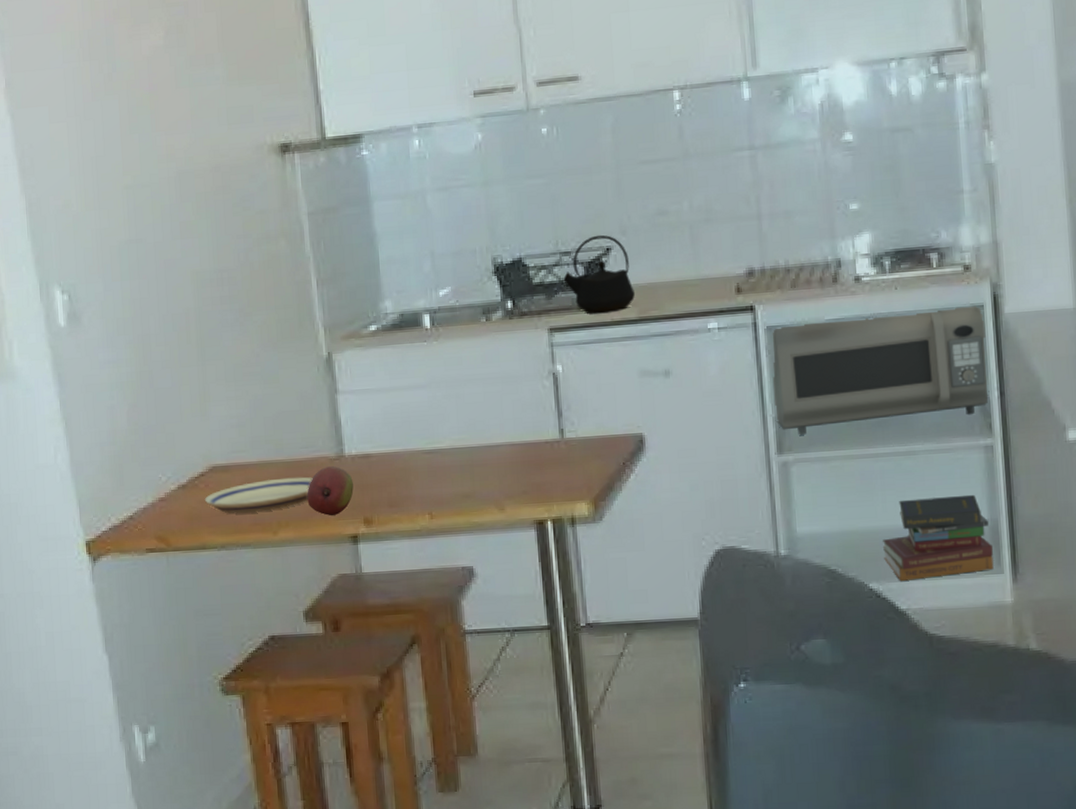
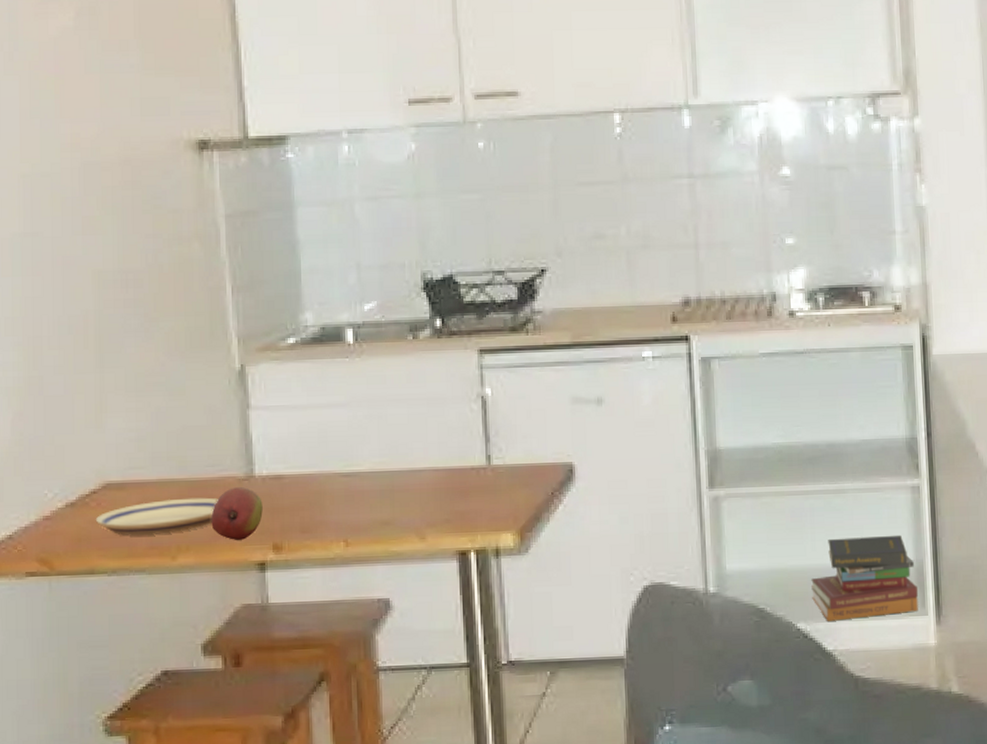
kettle: present [562,234,635,315] -> none [494,255,569,337]
microwave: present [772,305,990,435] -> none [705,346,917,470]

